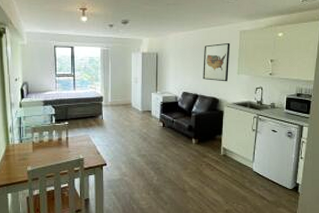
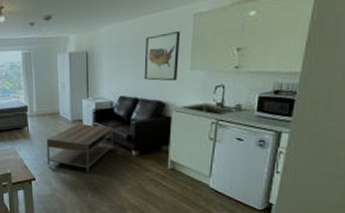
coffee table: none [118,114,177,159] -> present [46,123,113,173]

